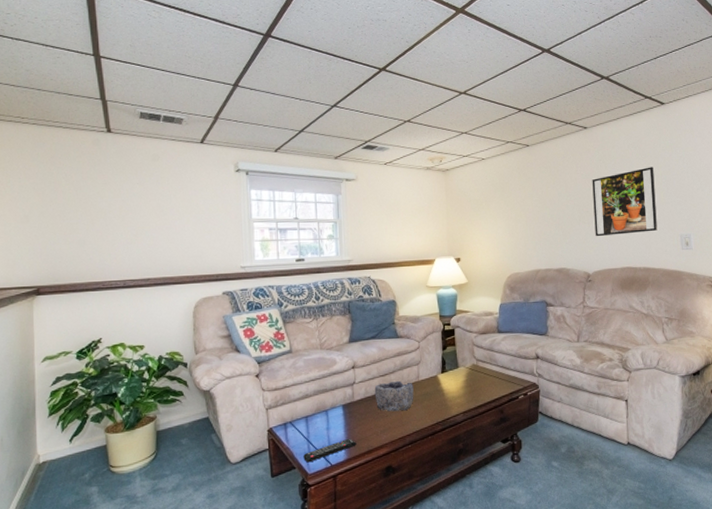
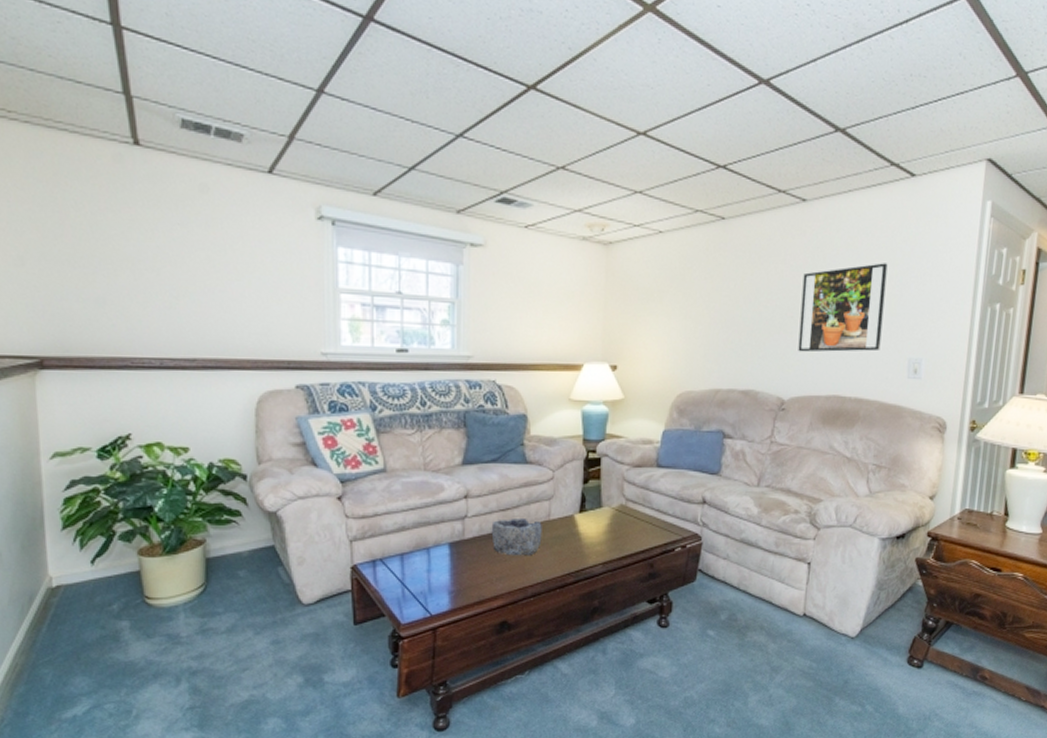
remote control: present [303,438,356,463] -> none [396,584,464,610]

